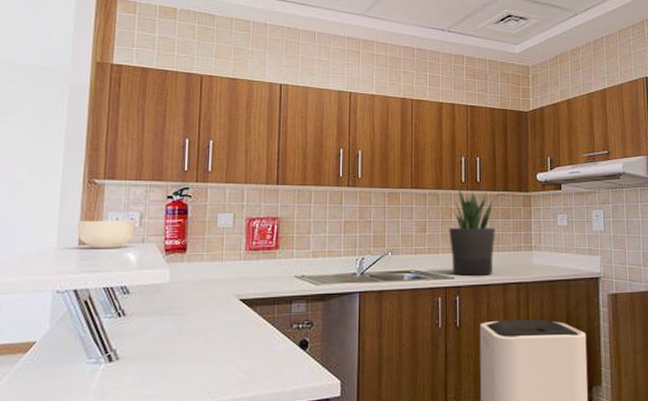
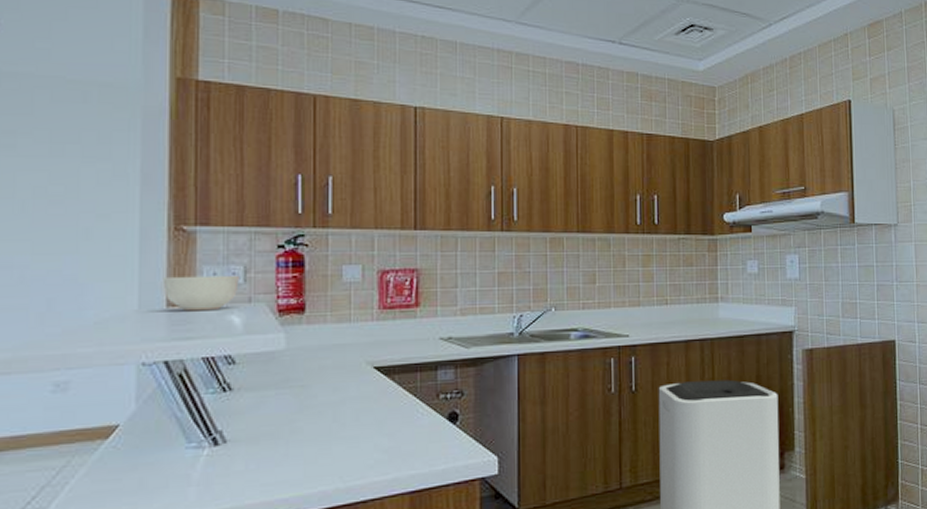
planter: present [449,186,495,276] -> none [622,229,676,333]

